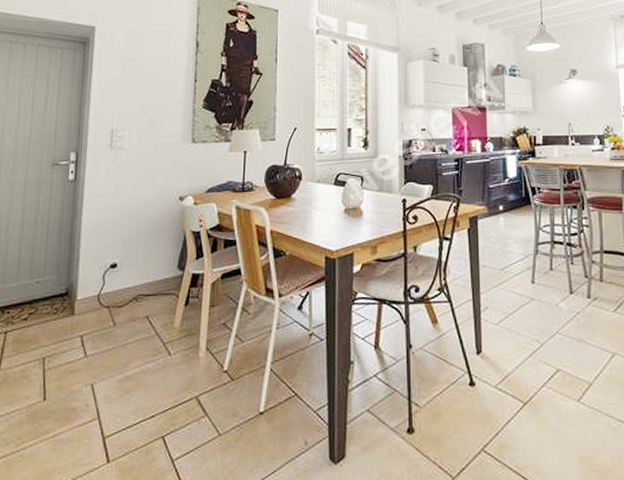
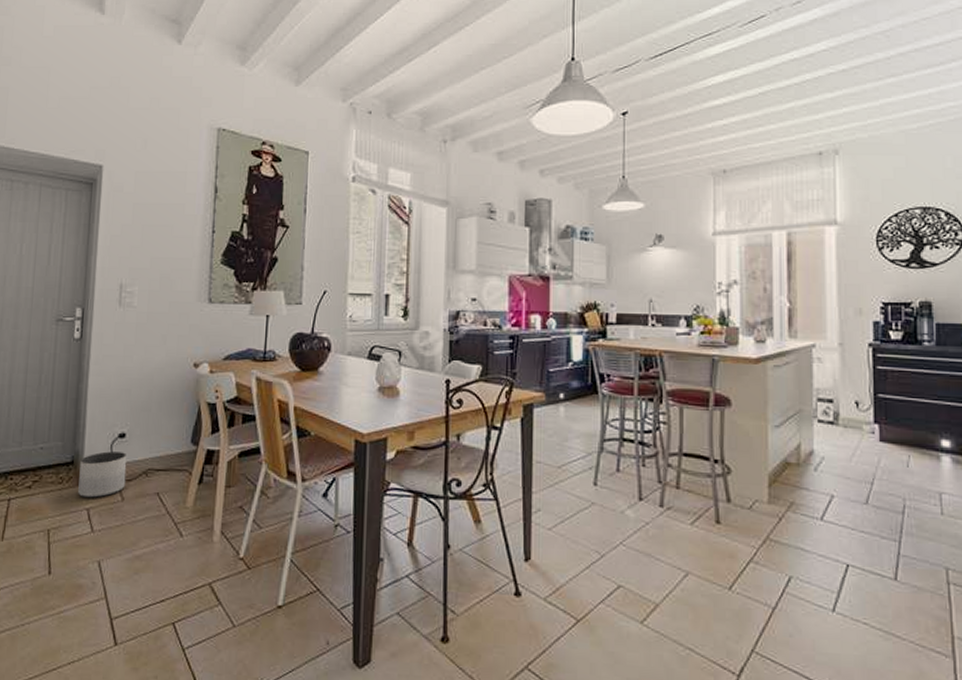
planter: none [72,281,119,325] -> present [78,451,127,498]

